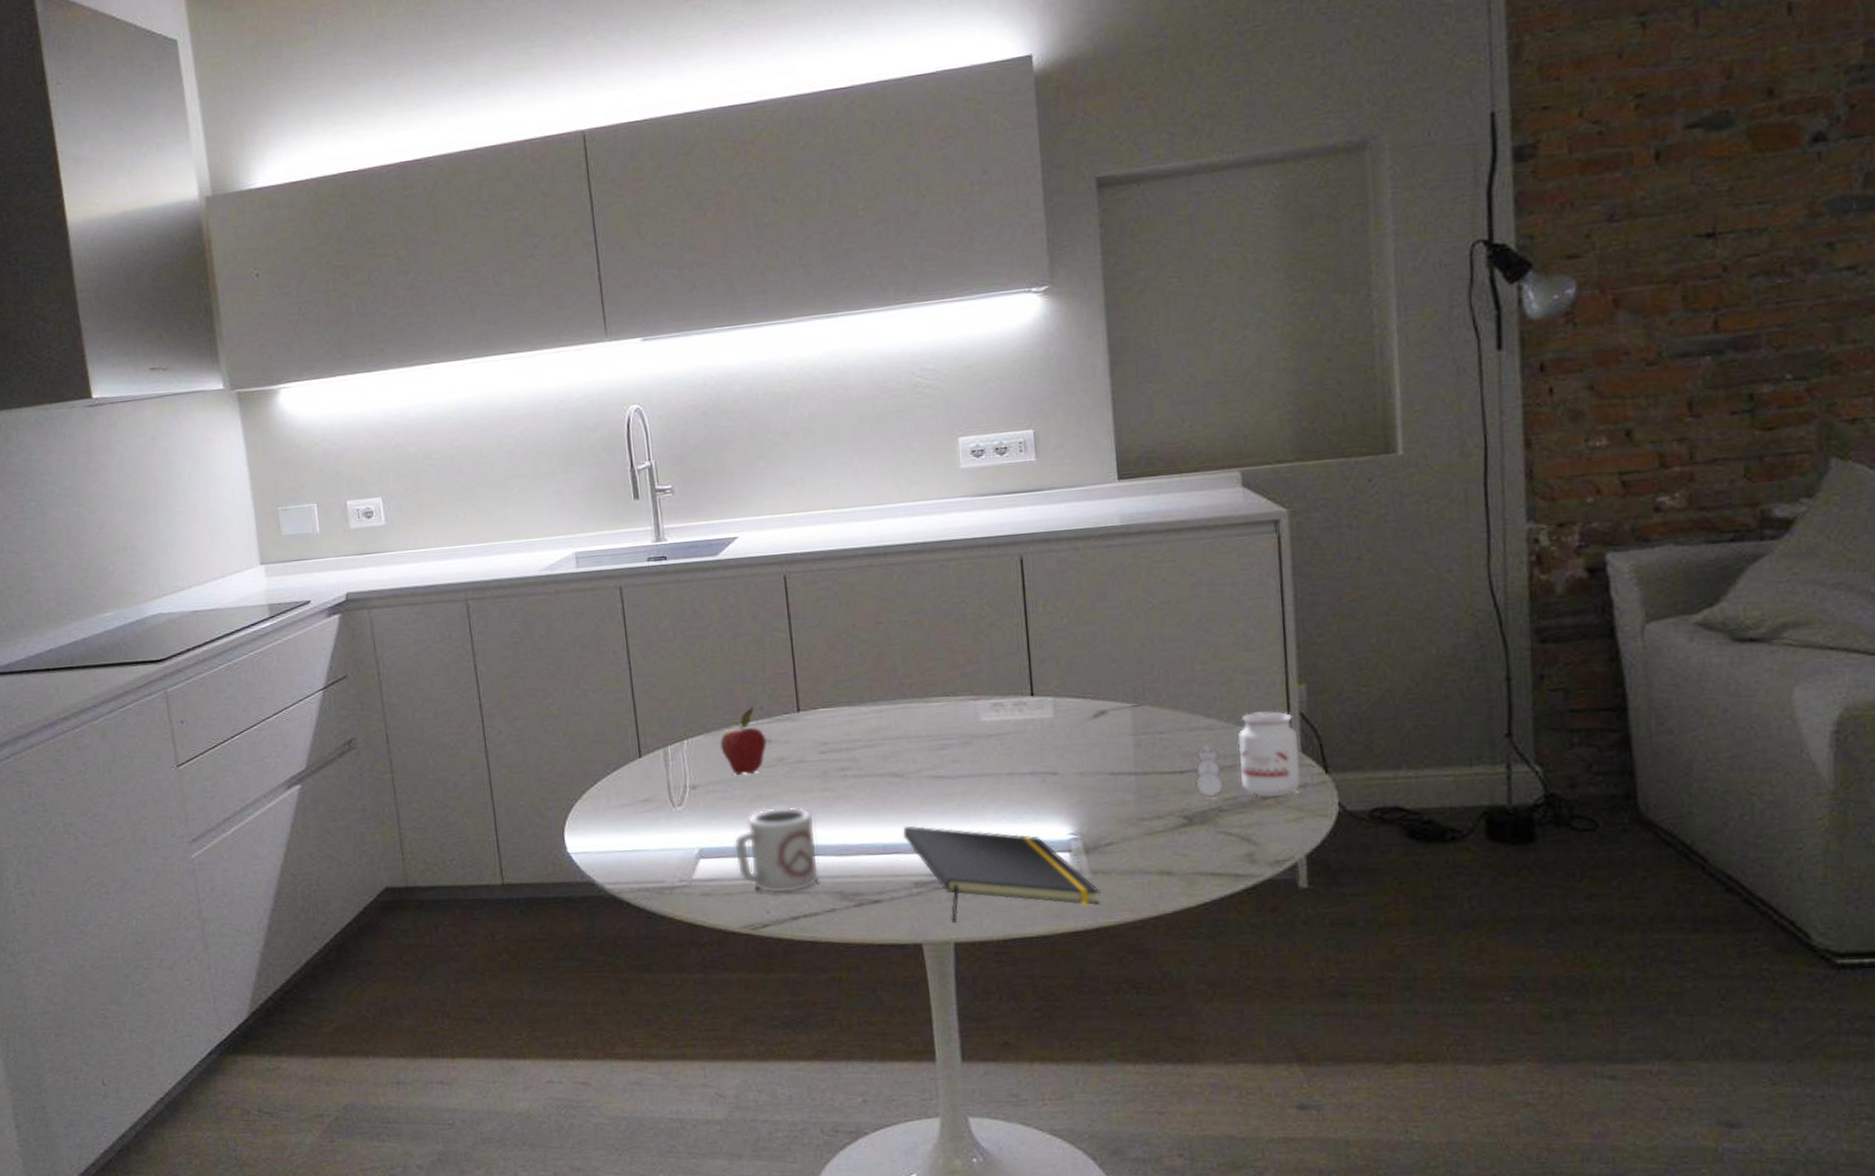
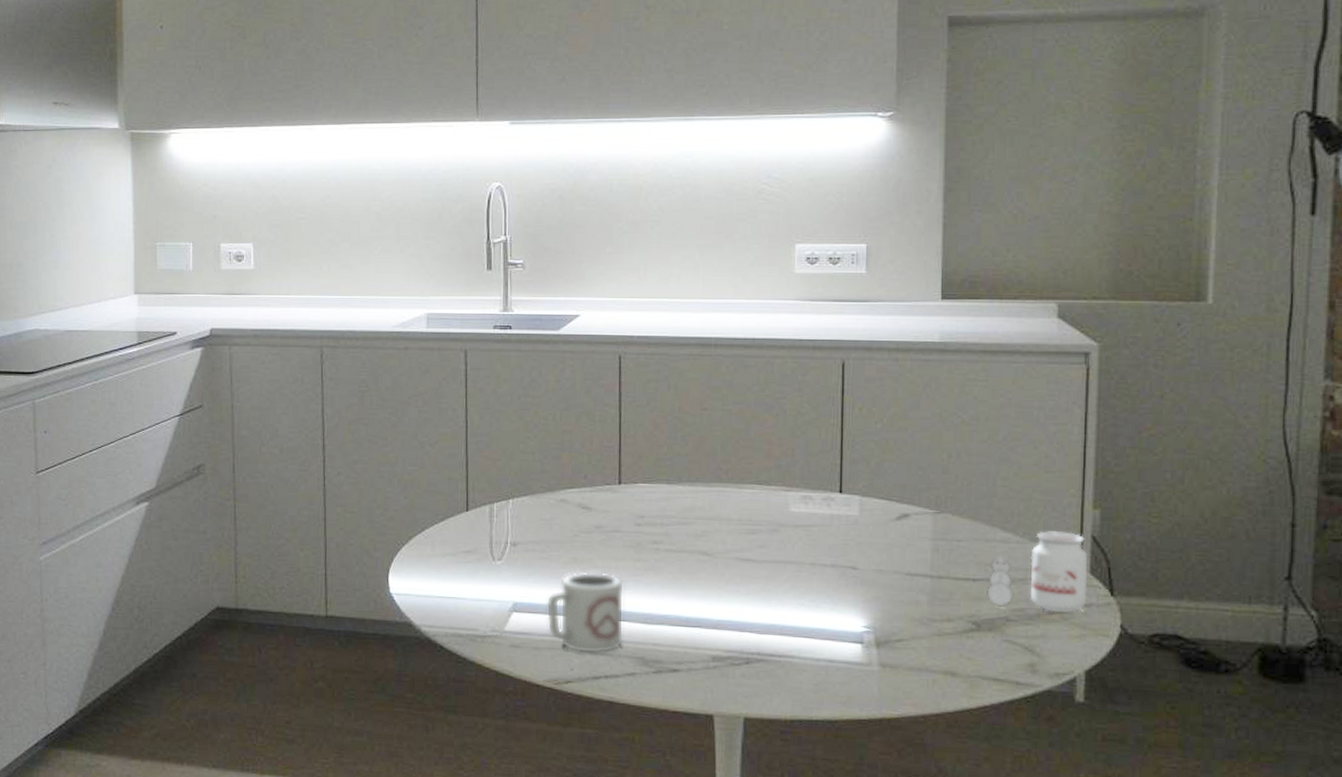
fruit: present [719,706,767,776] -> none [542,474,587,539]
notepad: present [903,825,1101,923] -> none [707,602,887,699]

